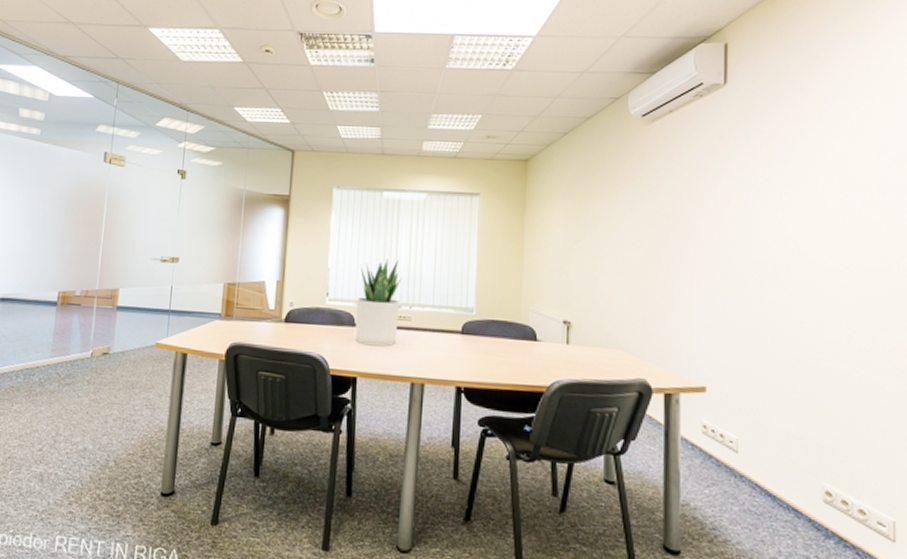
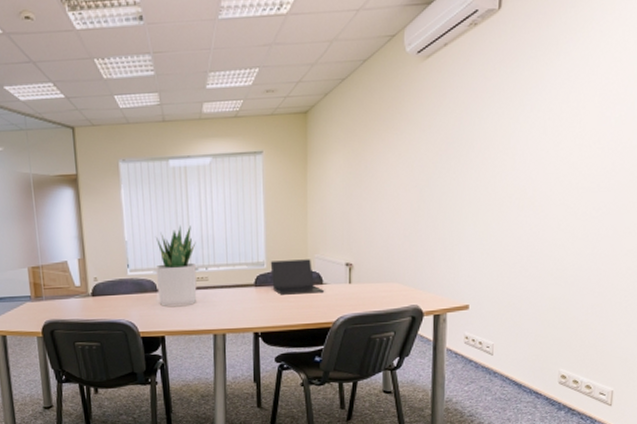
laptop: none [479,308,538,351] -> present [270,259,324,295]

